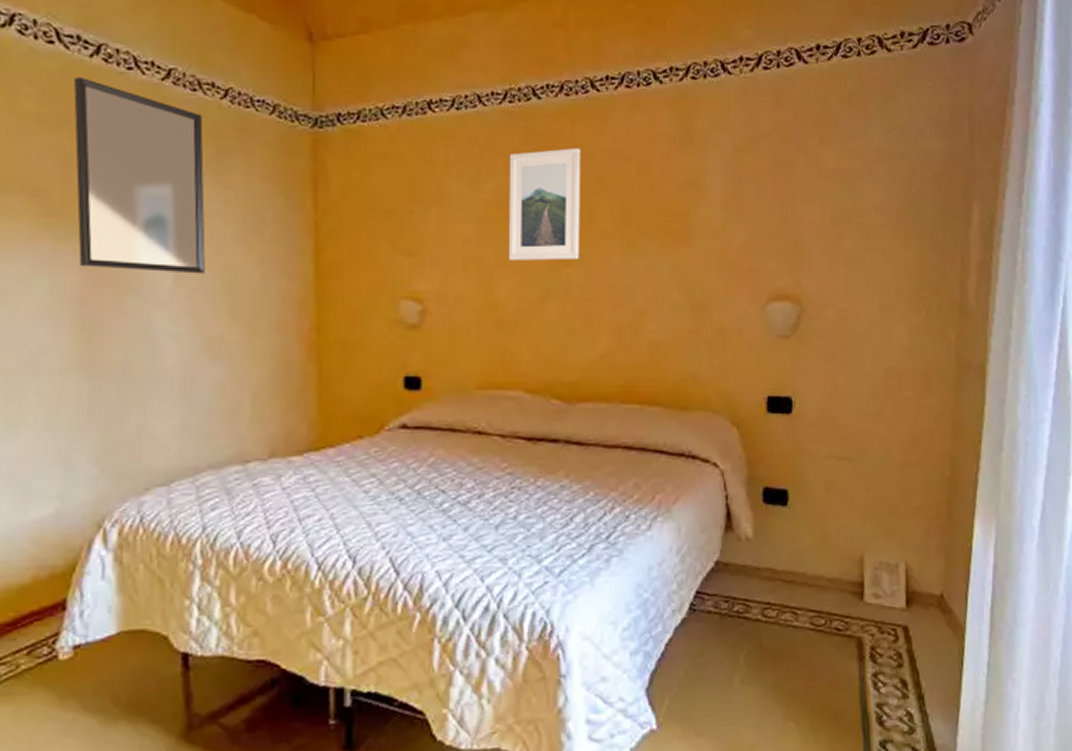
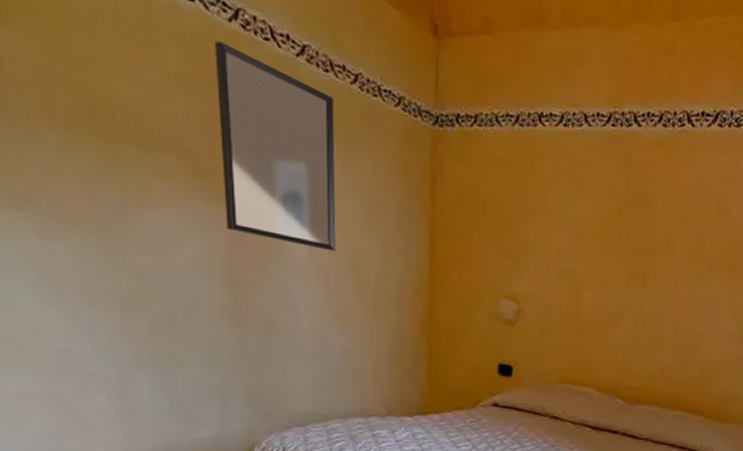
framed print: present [508,148,581,261] -> none [594,176,670,283]

